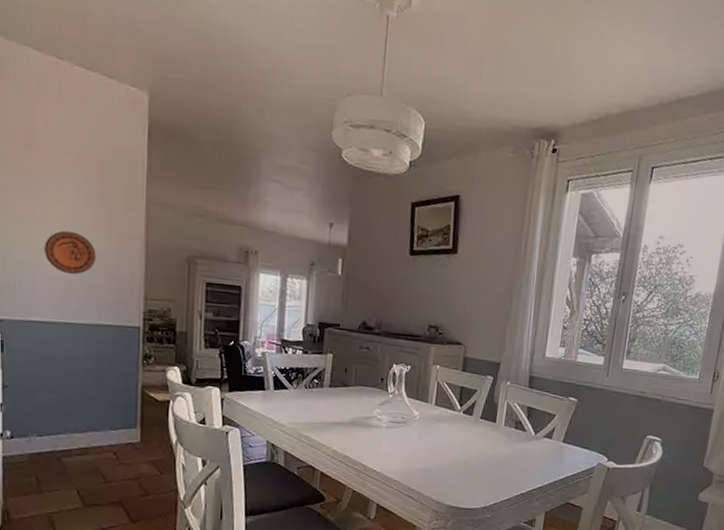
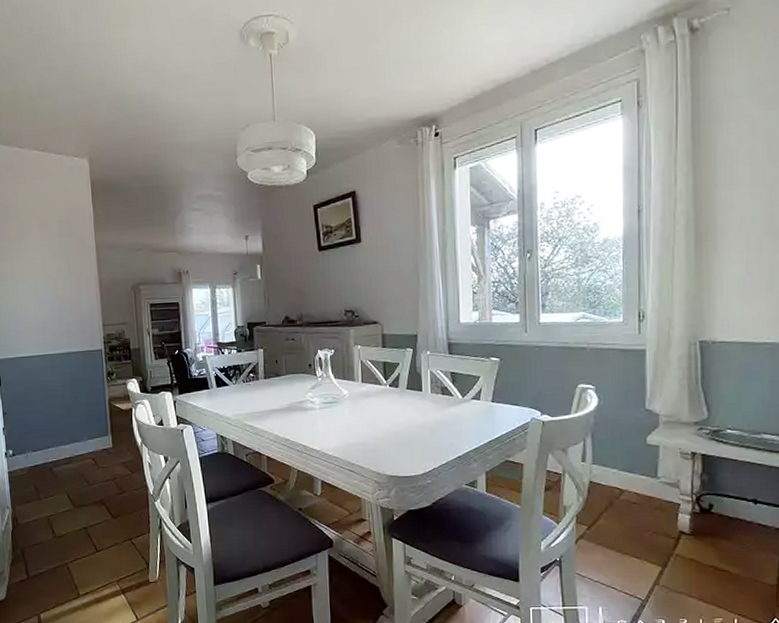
decorative plate: present [44,230,96,274] -> none [23,280,63,315]

